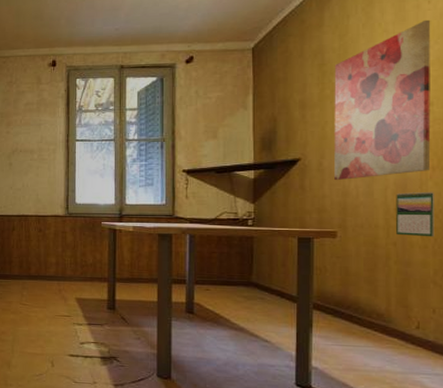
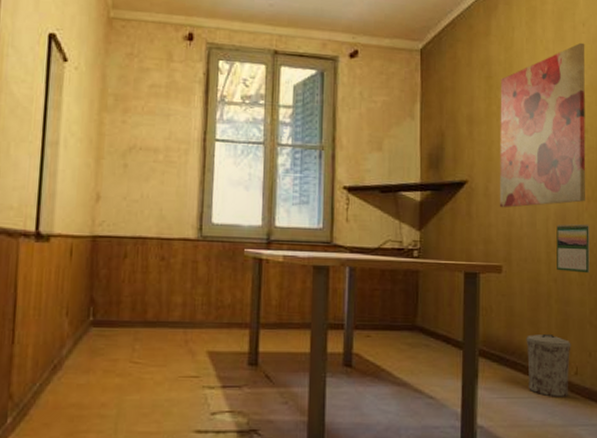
trash can: none [362,291,412,348] -> present [526,333,571,397]

